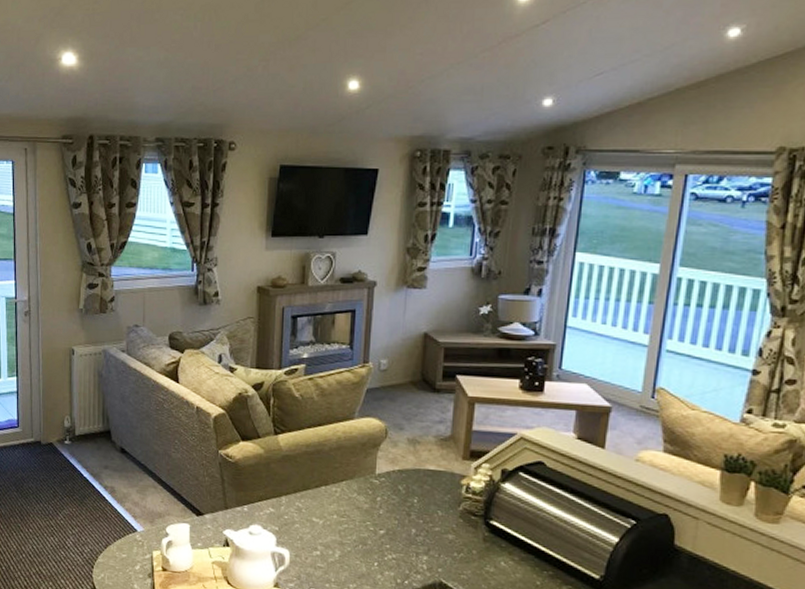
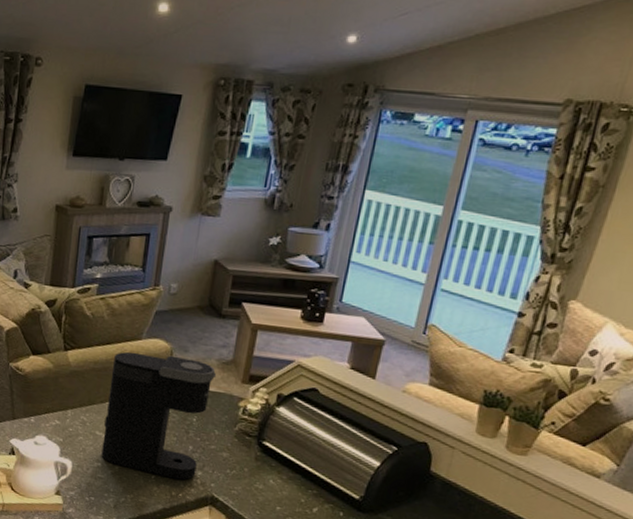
coffee maker: none [320,432,436,566] -> present [101,351,217,480]

